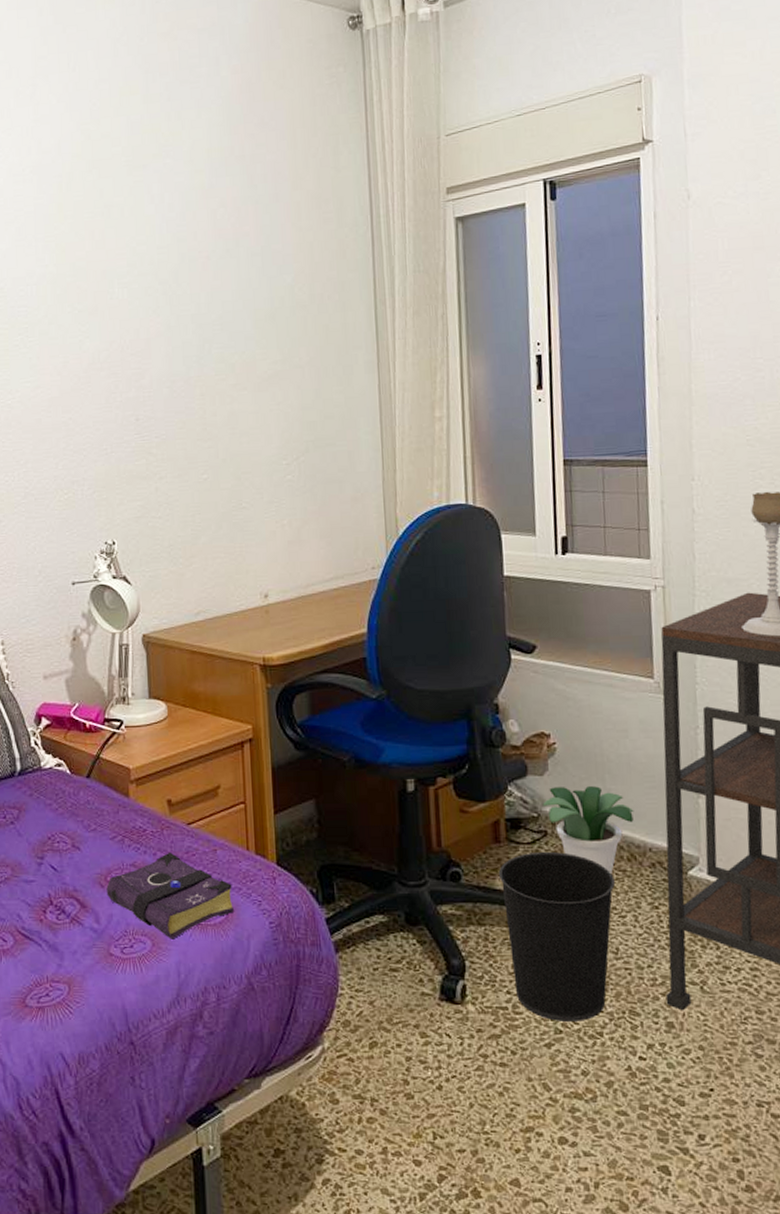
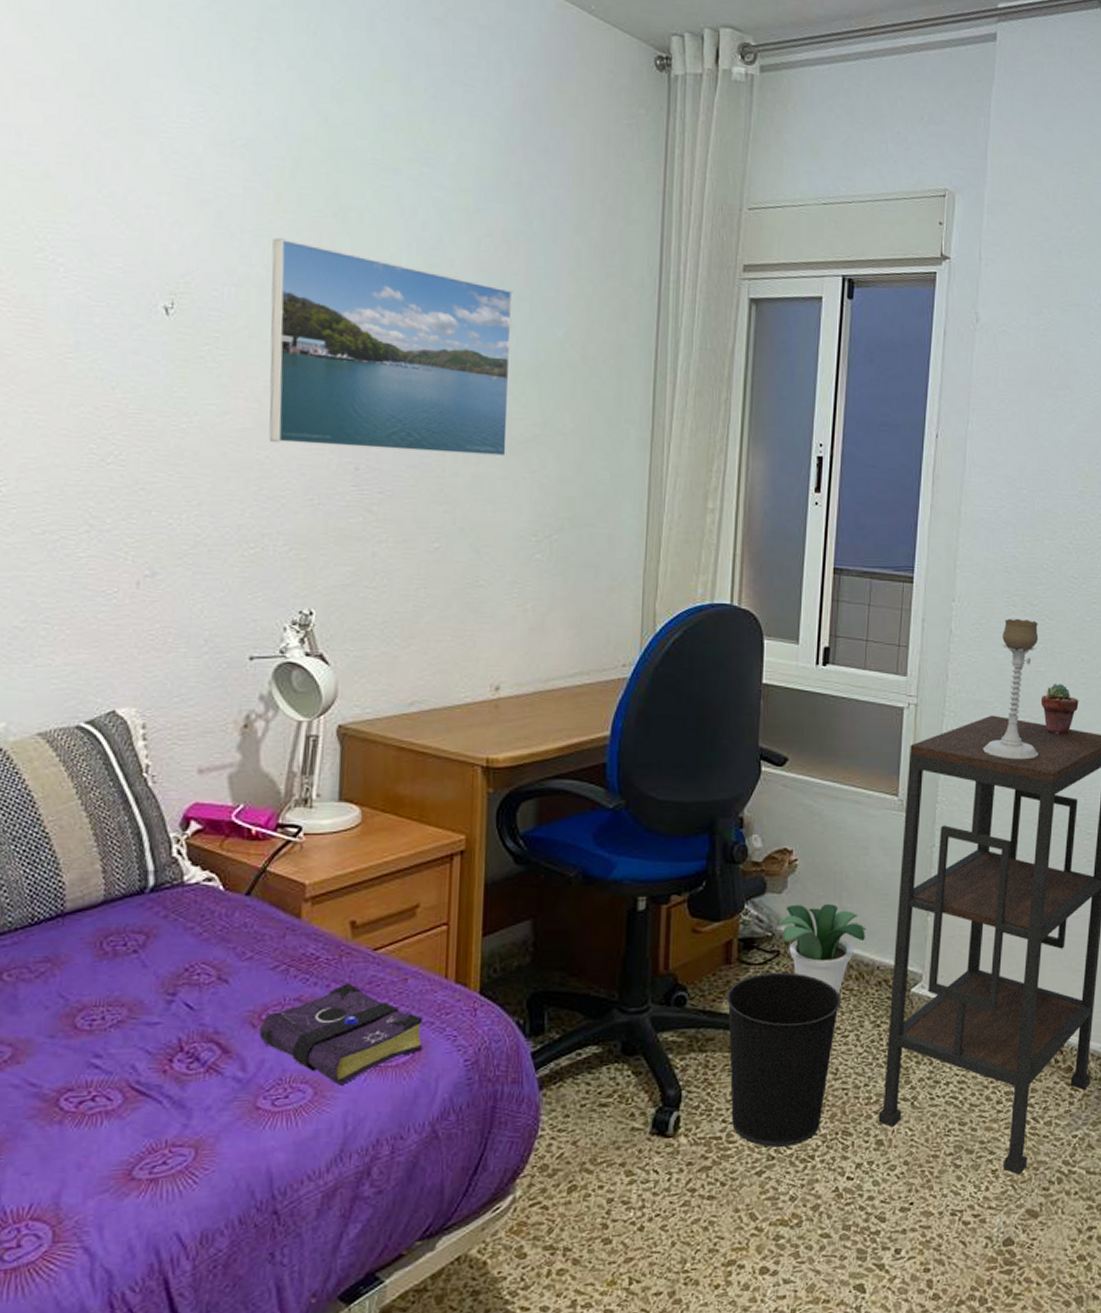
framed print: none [59,239,255,407] -> present [269,238,513,457]

